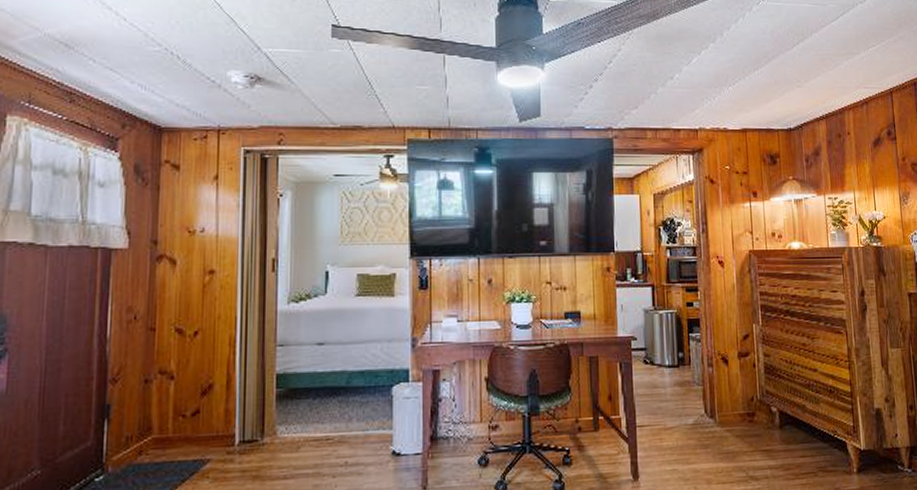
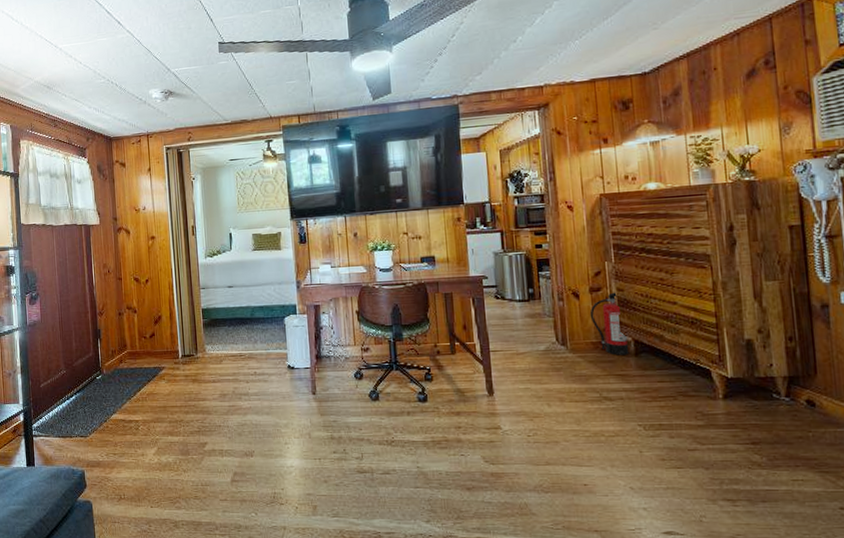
fire extinguisher: none [738,358,775,428] -> present [589,292,630,355]

